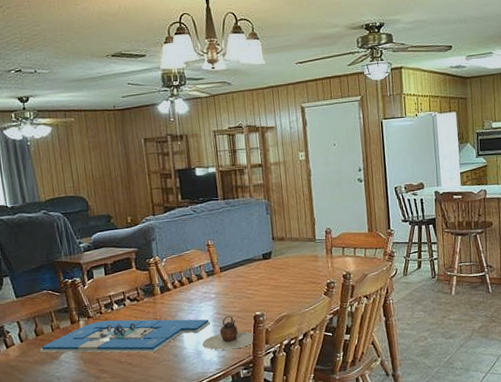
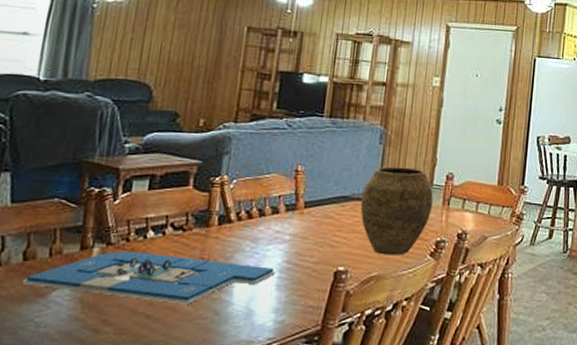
teapot: present [202,315,255,350] -> none [257,267,331,314]
vase: none [261,229,319,299] -> present [360,166,433,255]

